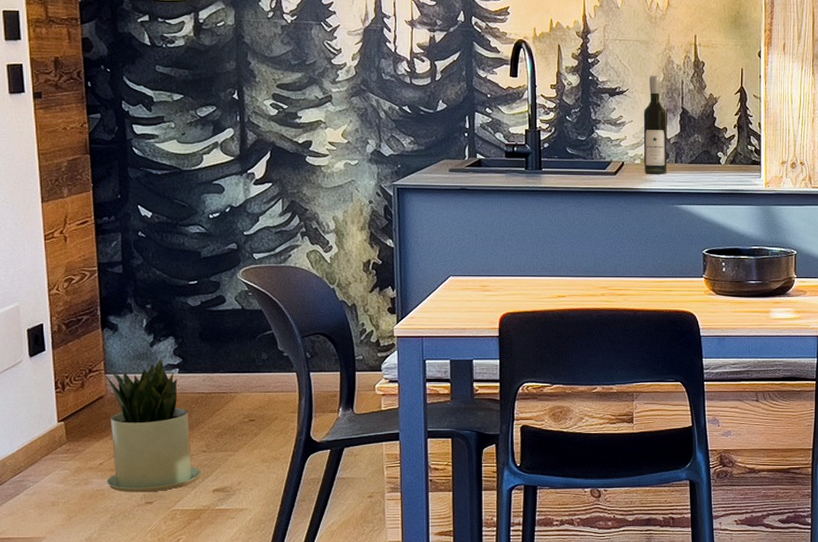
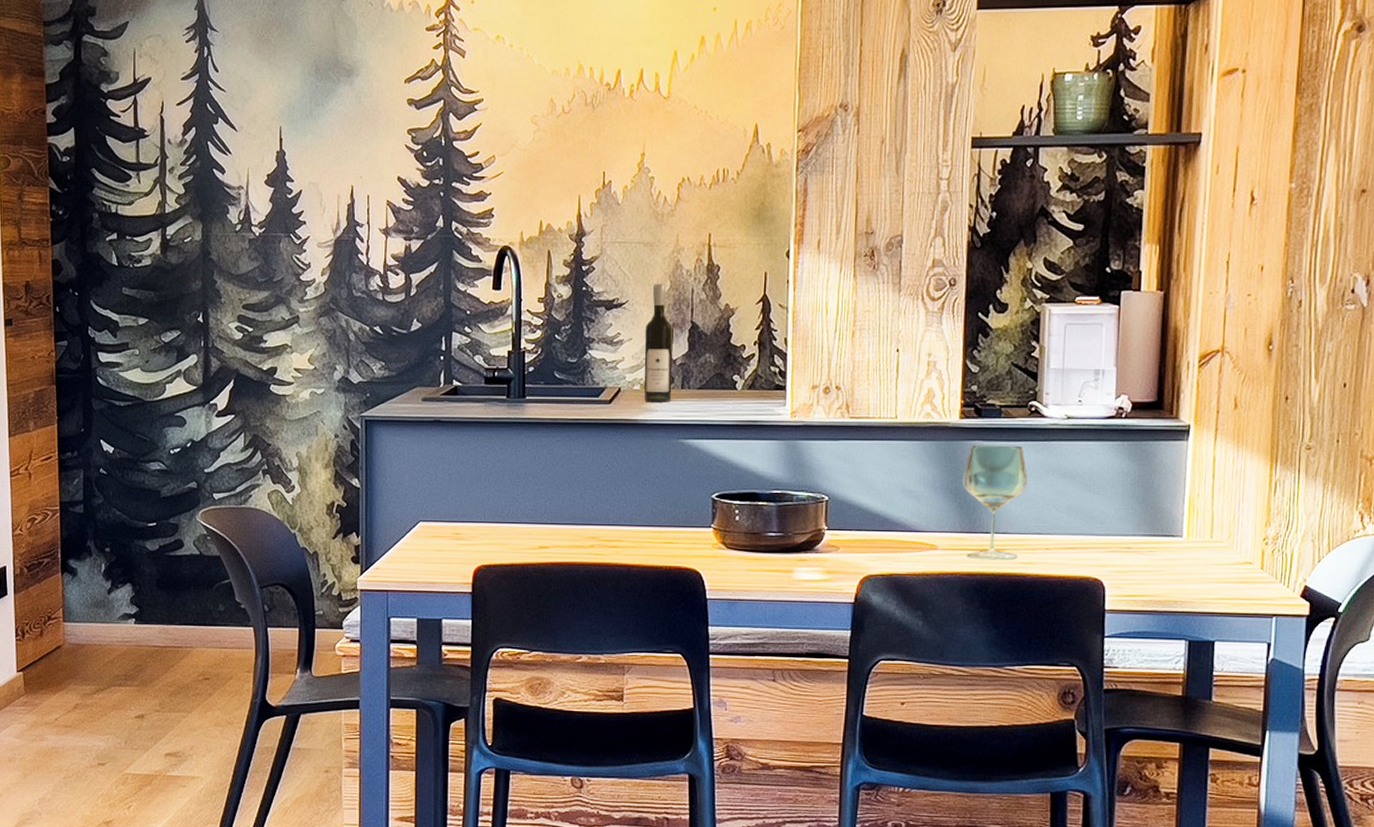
planter: present [104,359,201,493] -> none [61,608,154,753]

